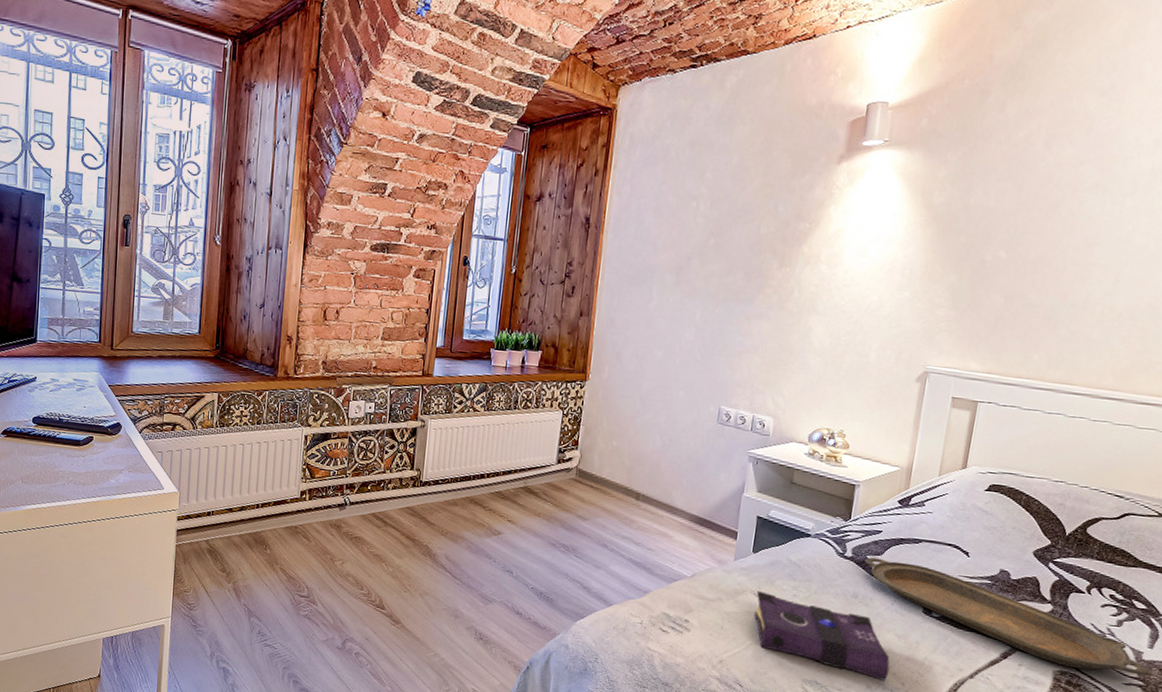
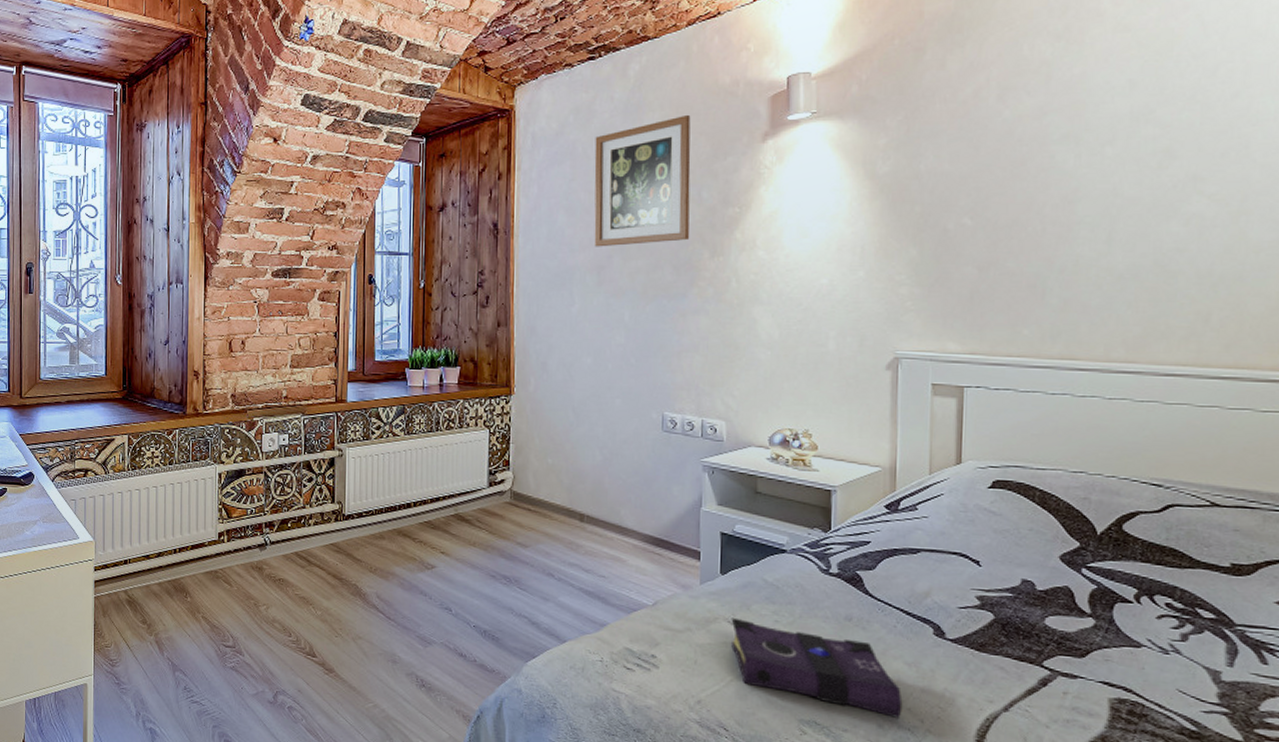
wall art: none [676,130,777,250] -> present [594,114,691,247]
serving tray: present [865,557,1149,676] -> none [855,573,1234,701]

